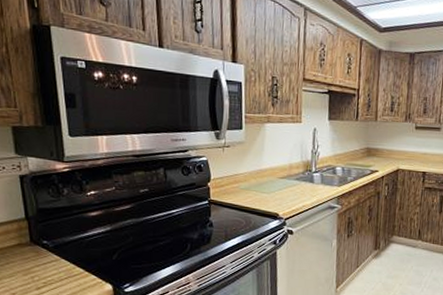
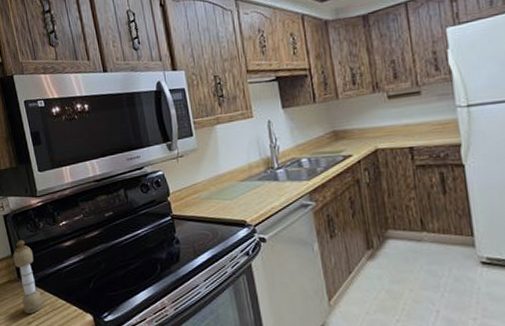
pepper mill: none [27,203,57,279] -> present [13,240,43,314]

